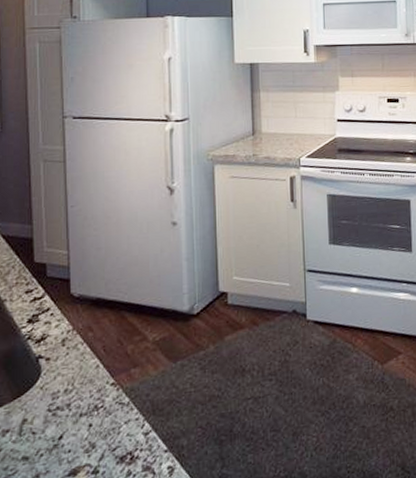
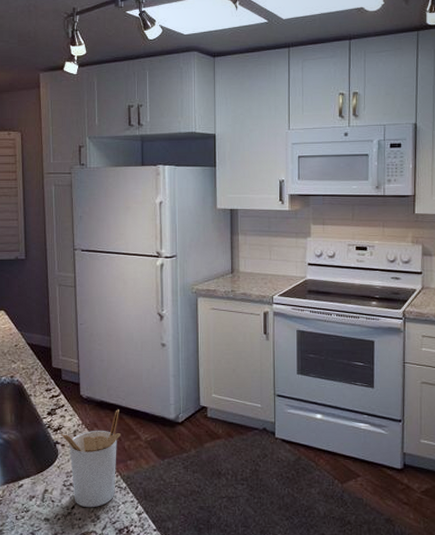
utensil holder: none [44,306,122,436] -> present [60,409,121,508]

